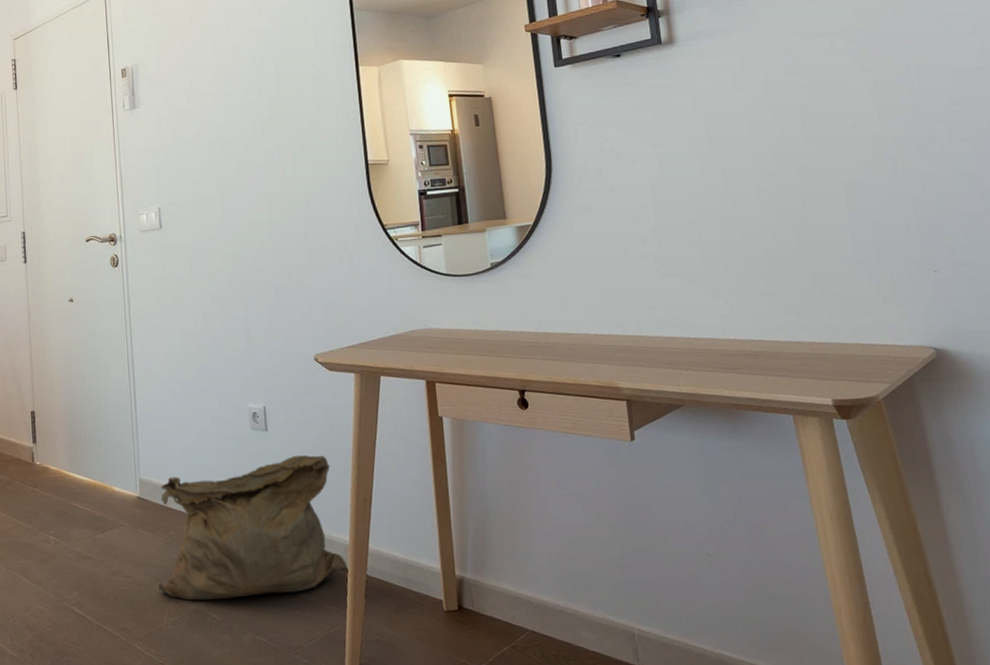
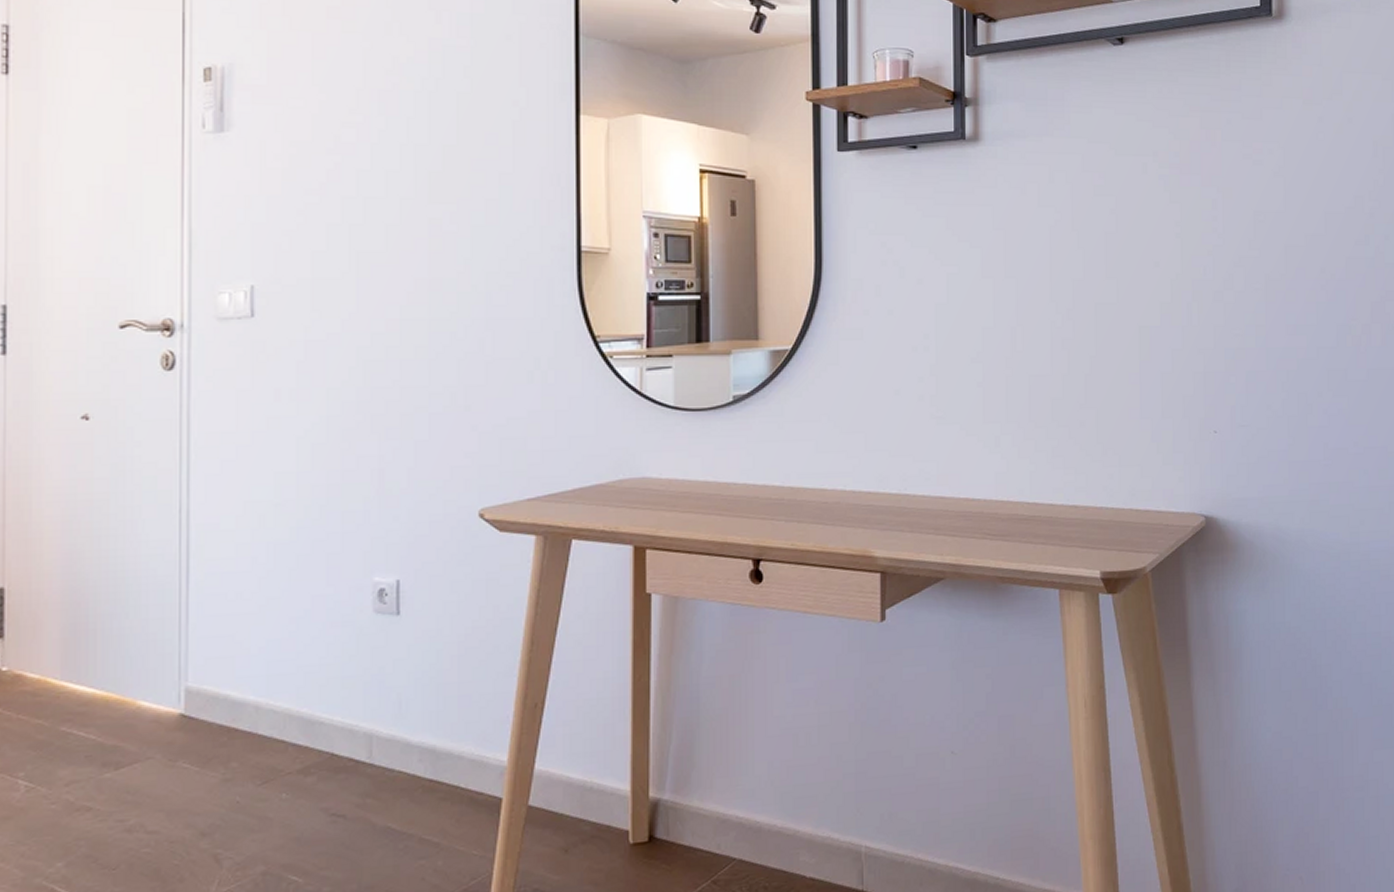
bag: present [157,455,348,601] -> none [204,647,502,861]

